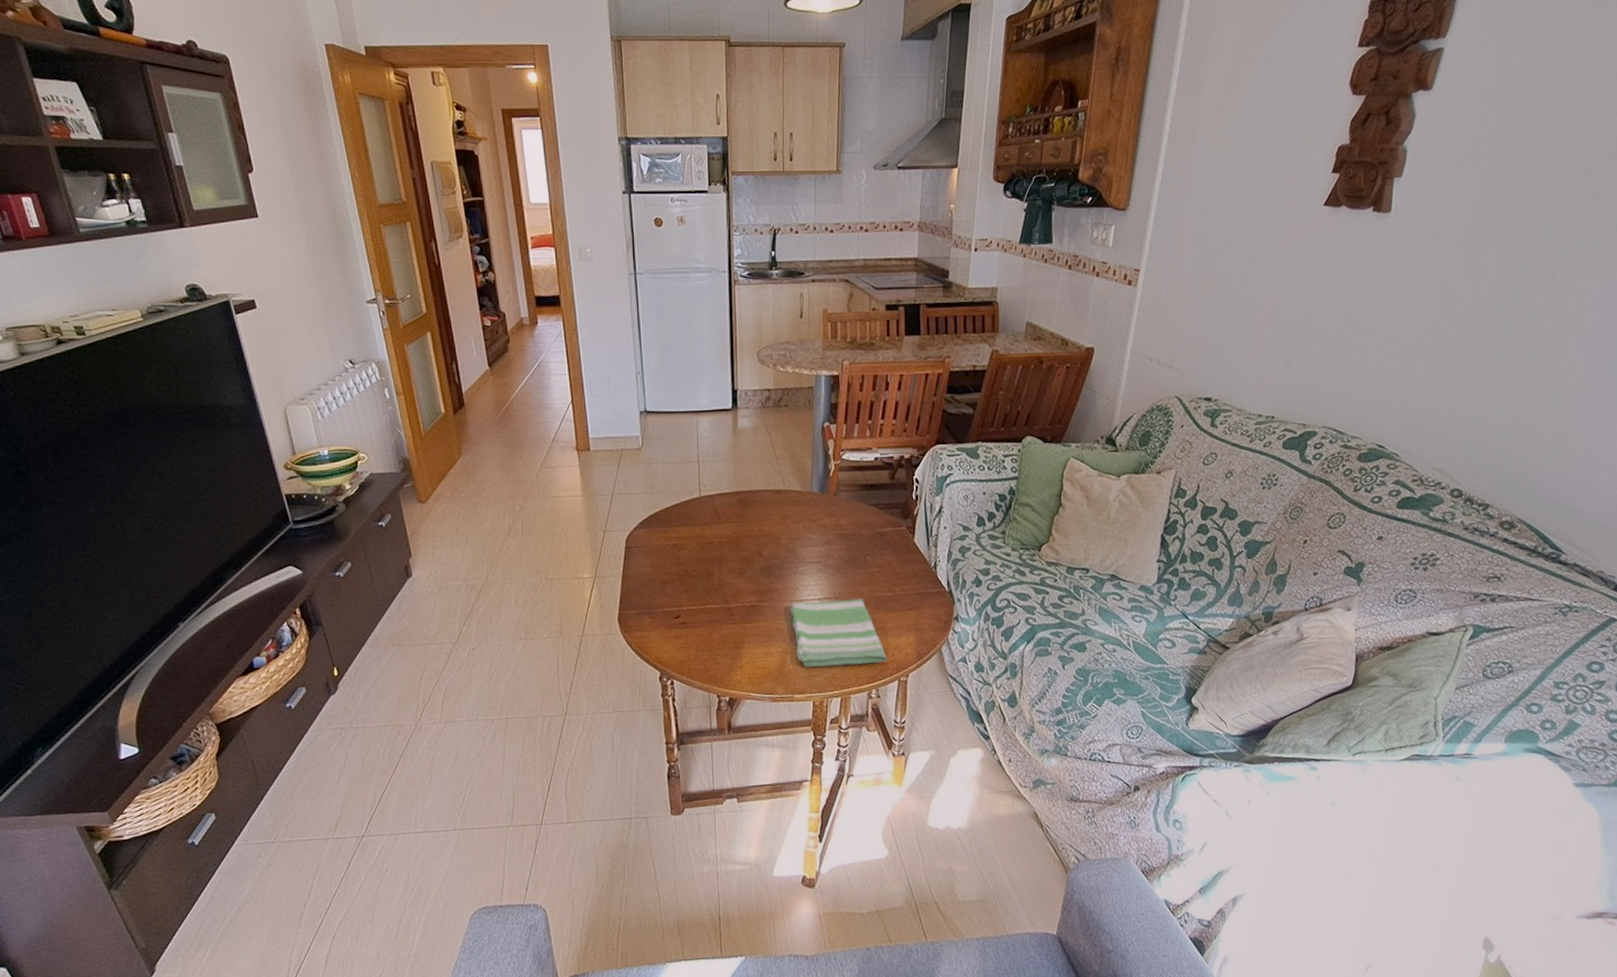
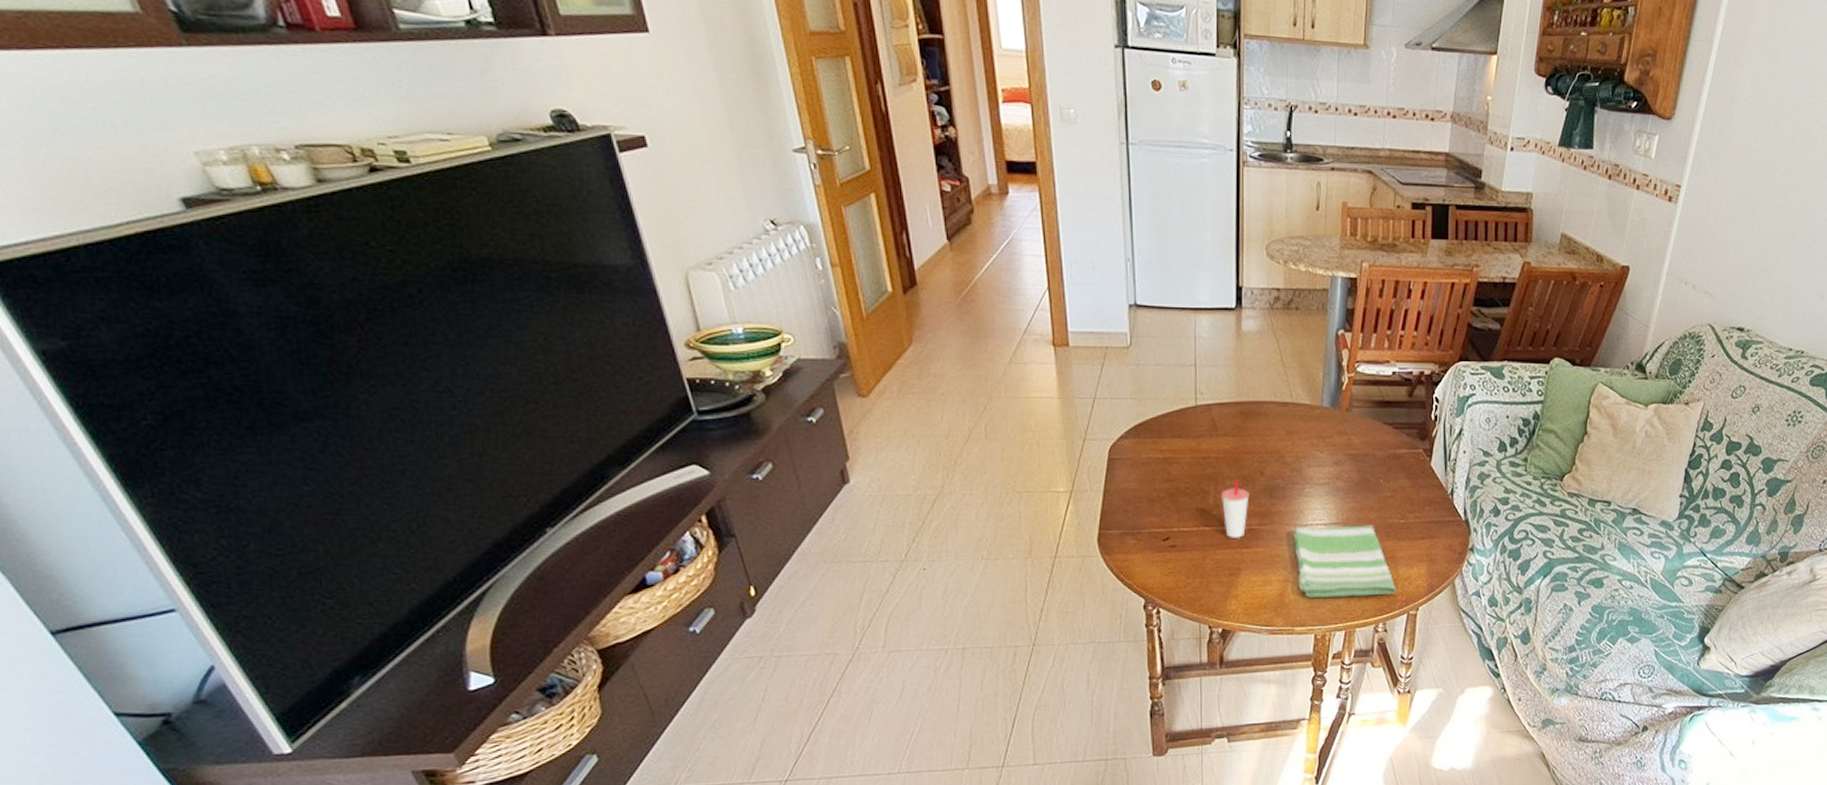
cup: none [725,561,750,614] -> present [1222,479,1249,538]

